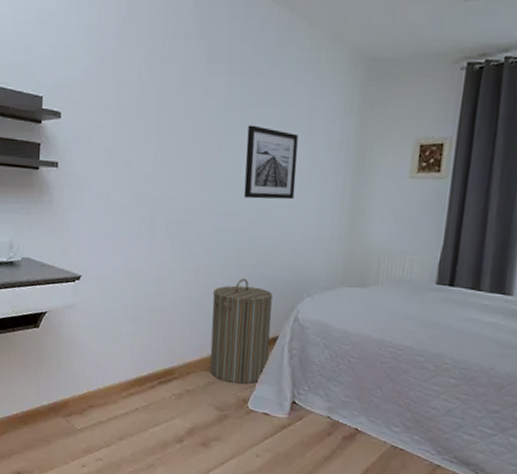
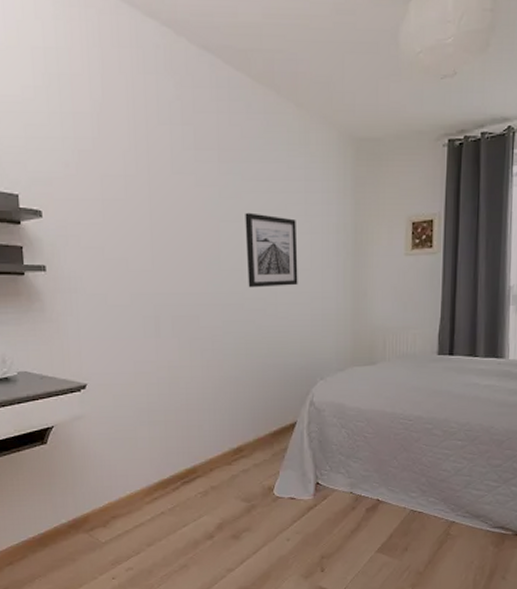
laundry hamper: present [210,278,273,385] -> none [228,368,289,474]

